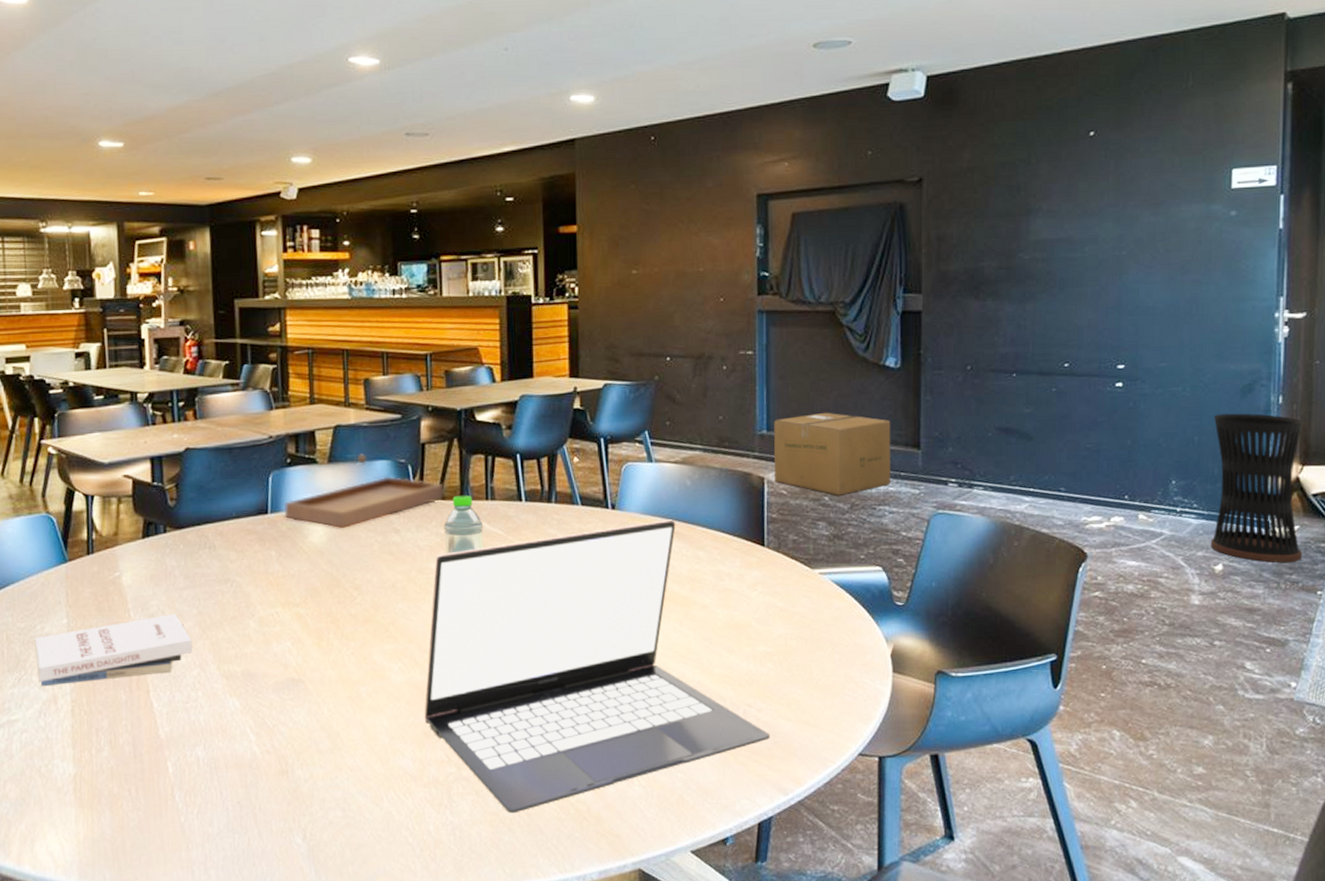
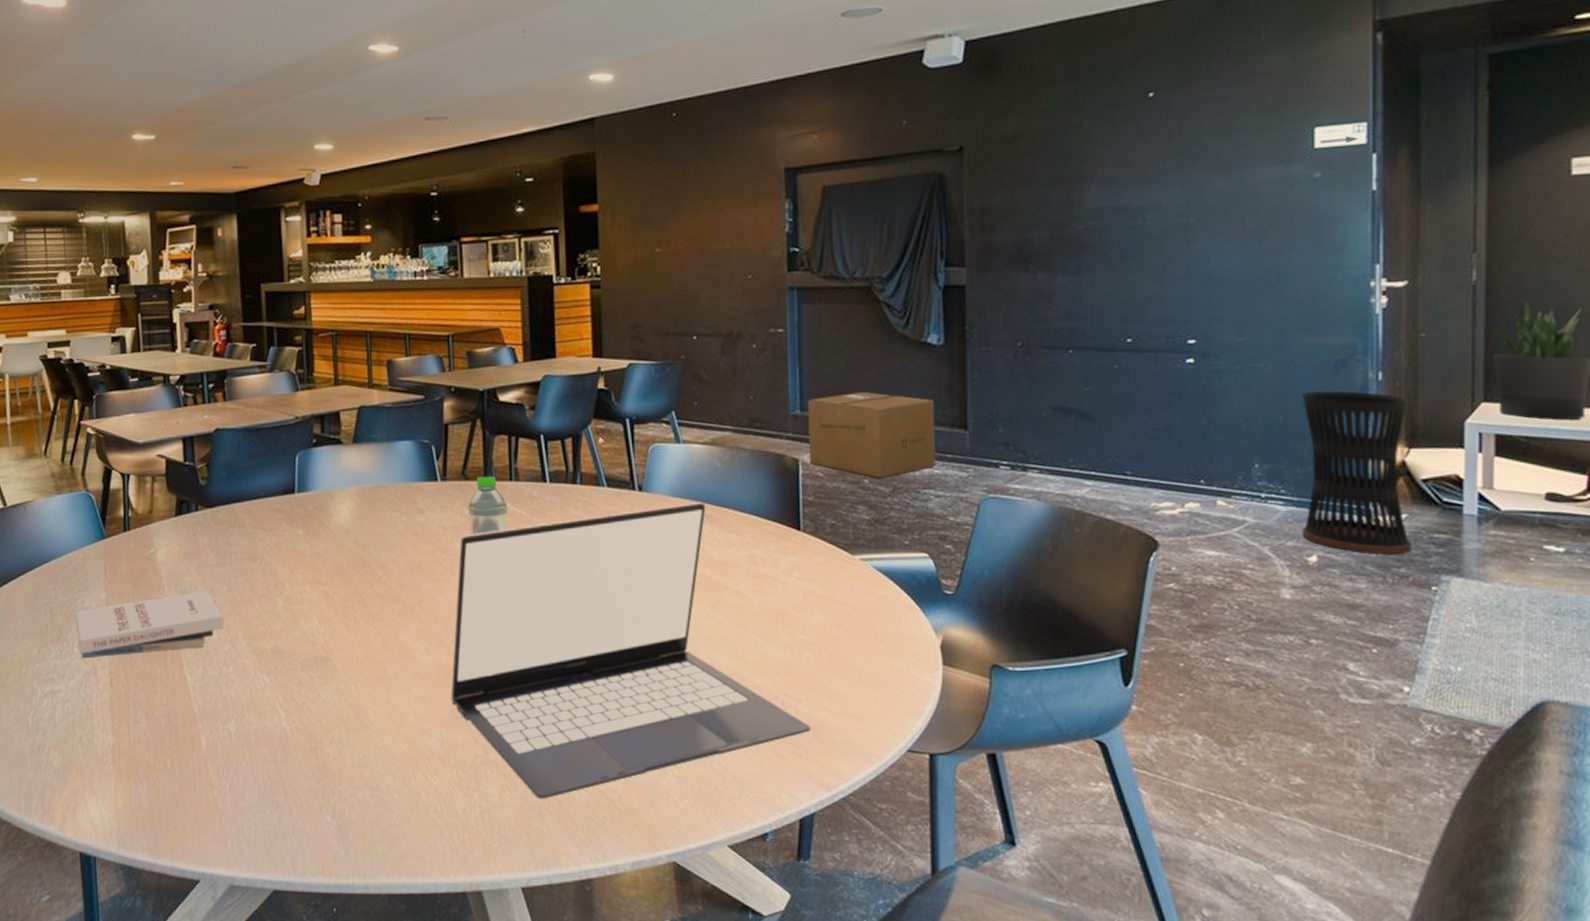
tray: present [284,454,444,529] -> none [310,434,468,509]

